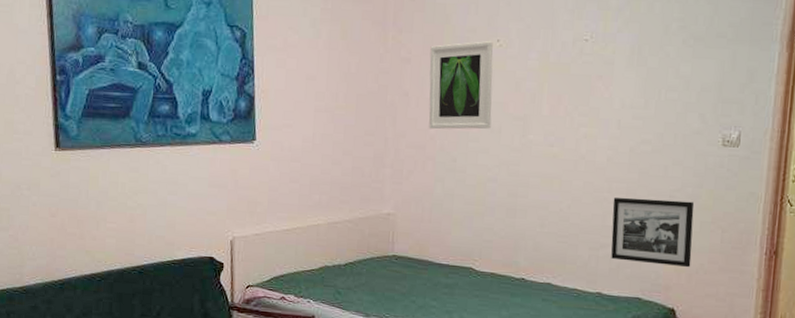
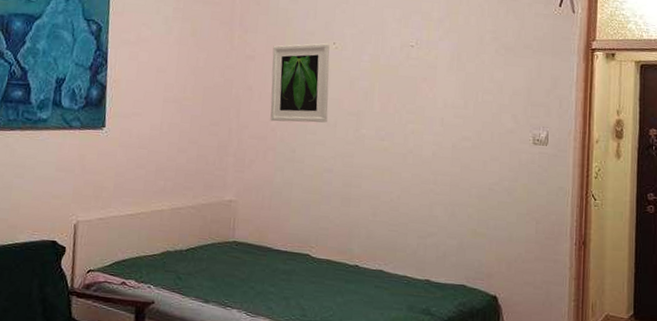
picture frame: present [611,197,695,268] -> none [437,188,511,257]

